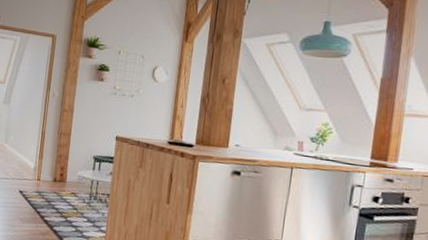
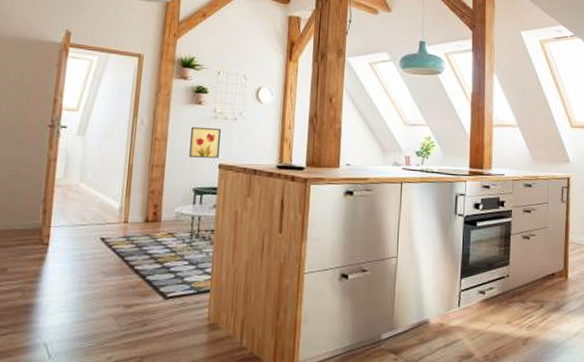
wall art: none [91,101,120,131] -> present [189,126,222,158]

